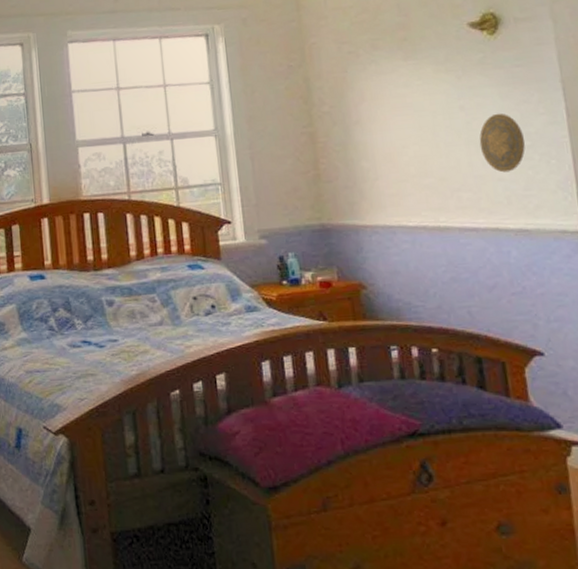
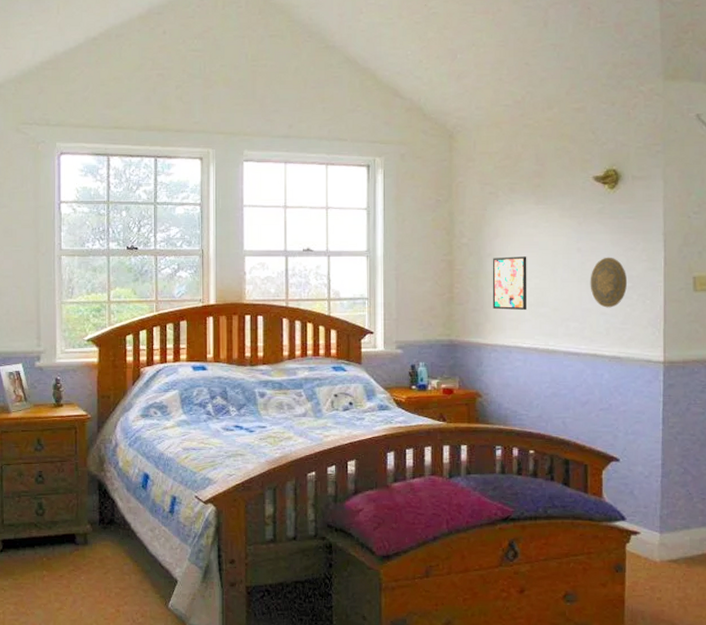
wall art: none [360,120,408,185] -> present [492,256,527,311]

